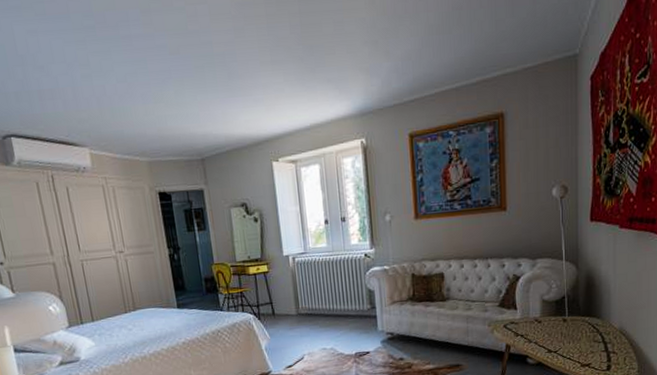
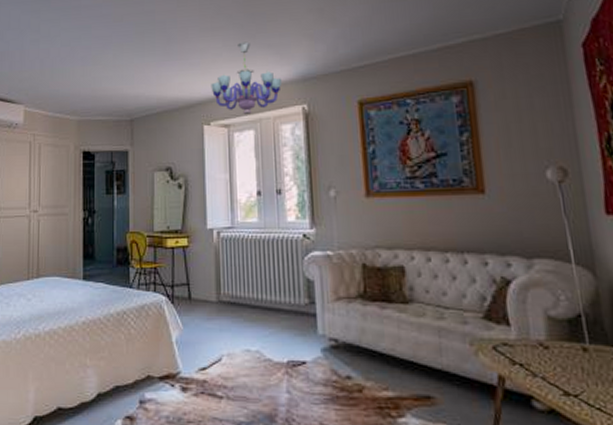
chandelier: none [275,76,341,151] -> present [211,41,281,115]

